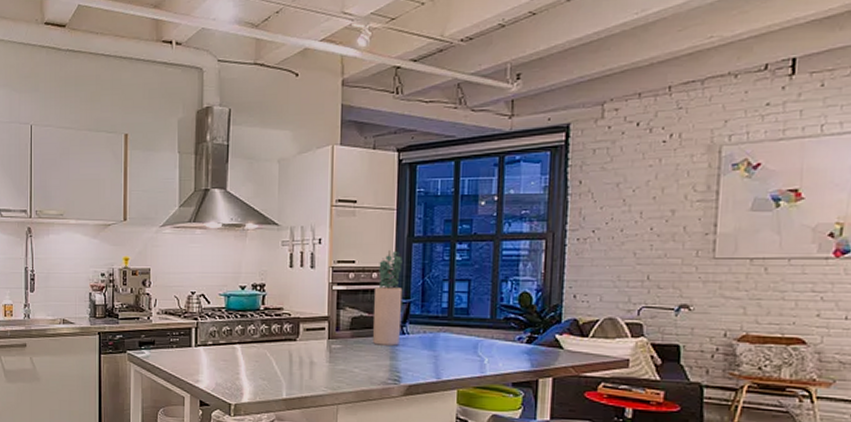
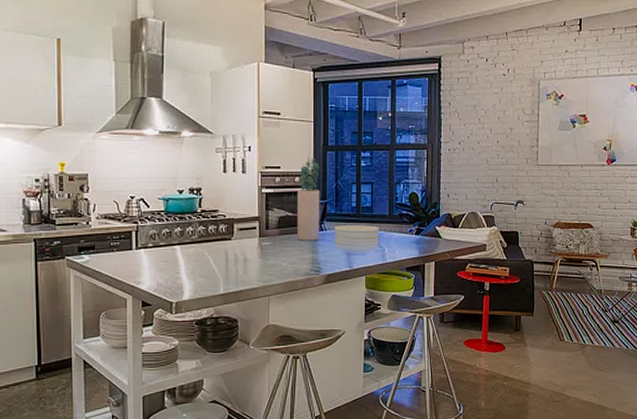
bowl: none [418,329,477,365] -> present [334,225,379,256]

